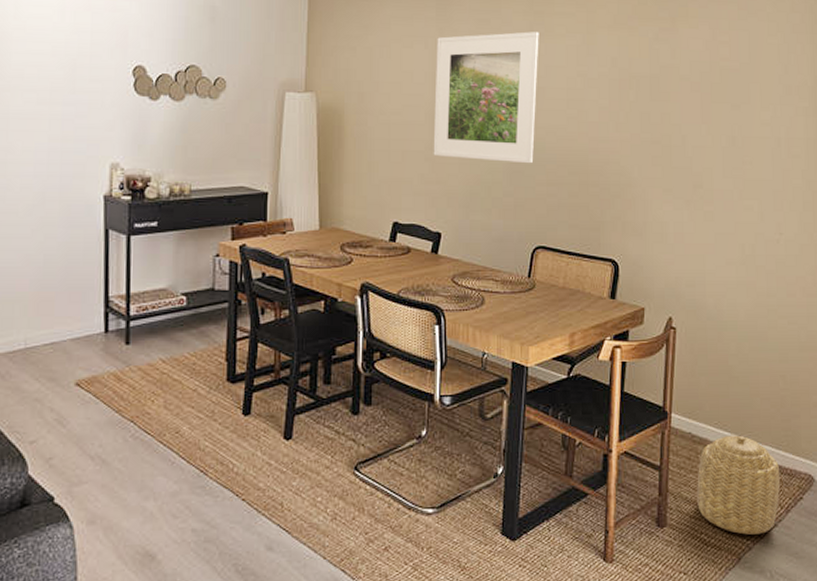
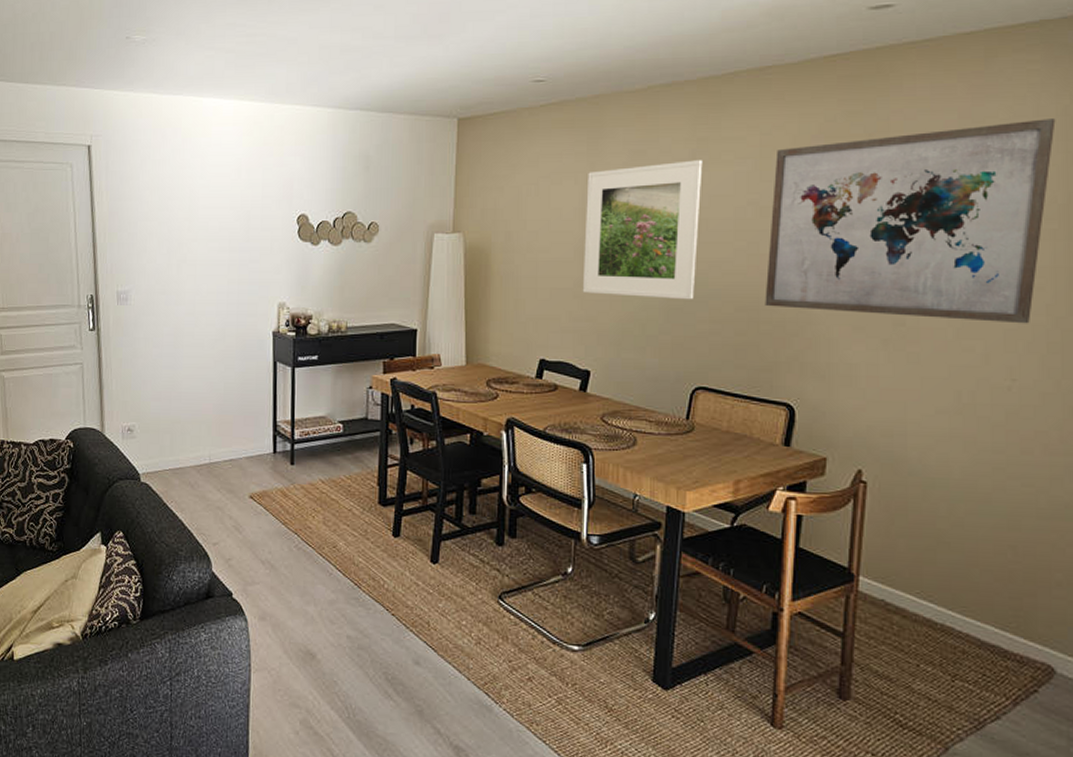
wall art: none [593,14,805,186] -> present [765,118,1056,324]
basket: present [697,435,781,535] -> none [891,608,1006,725]

